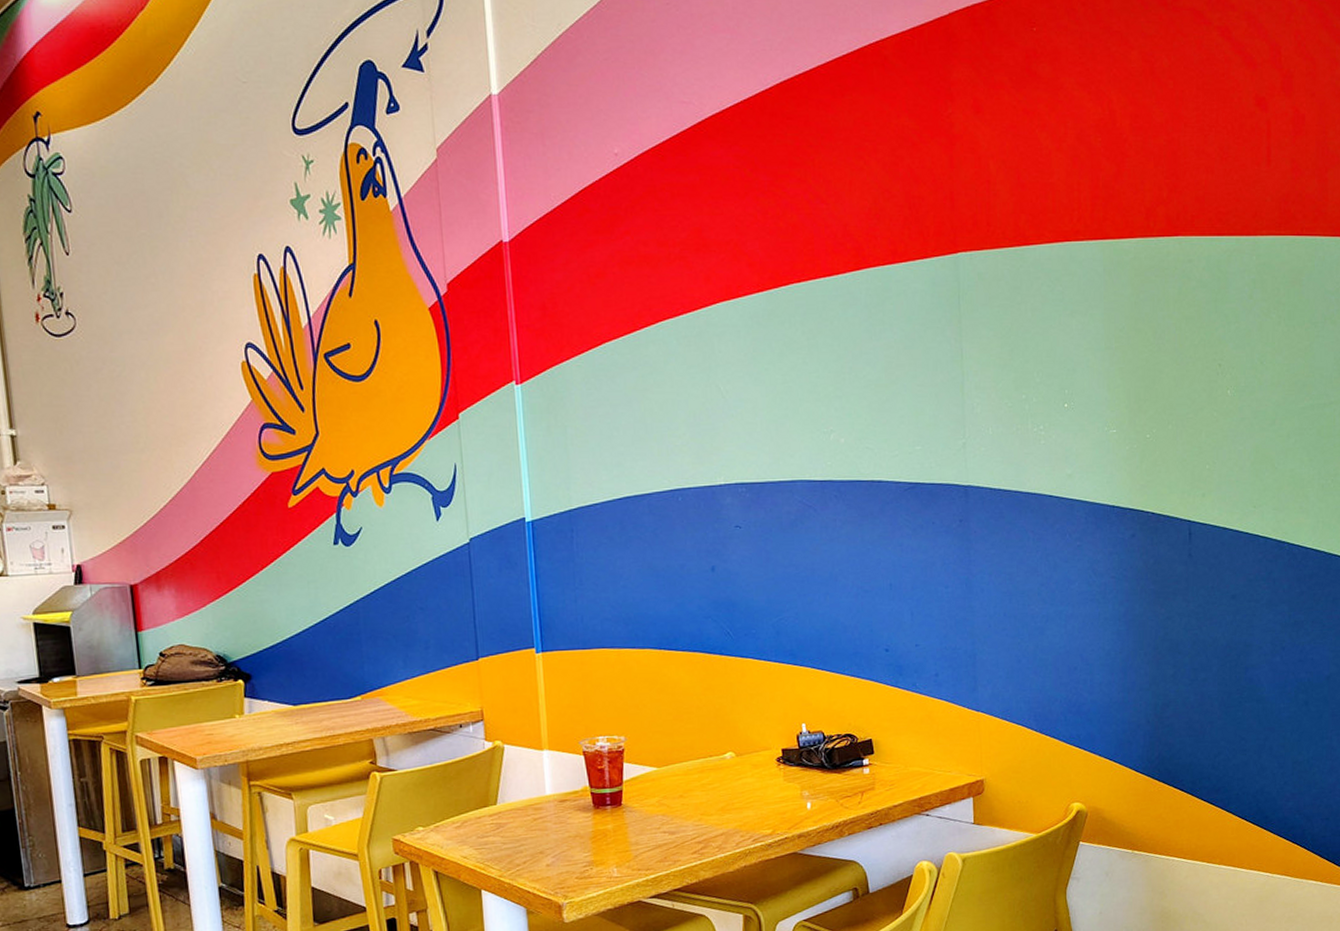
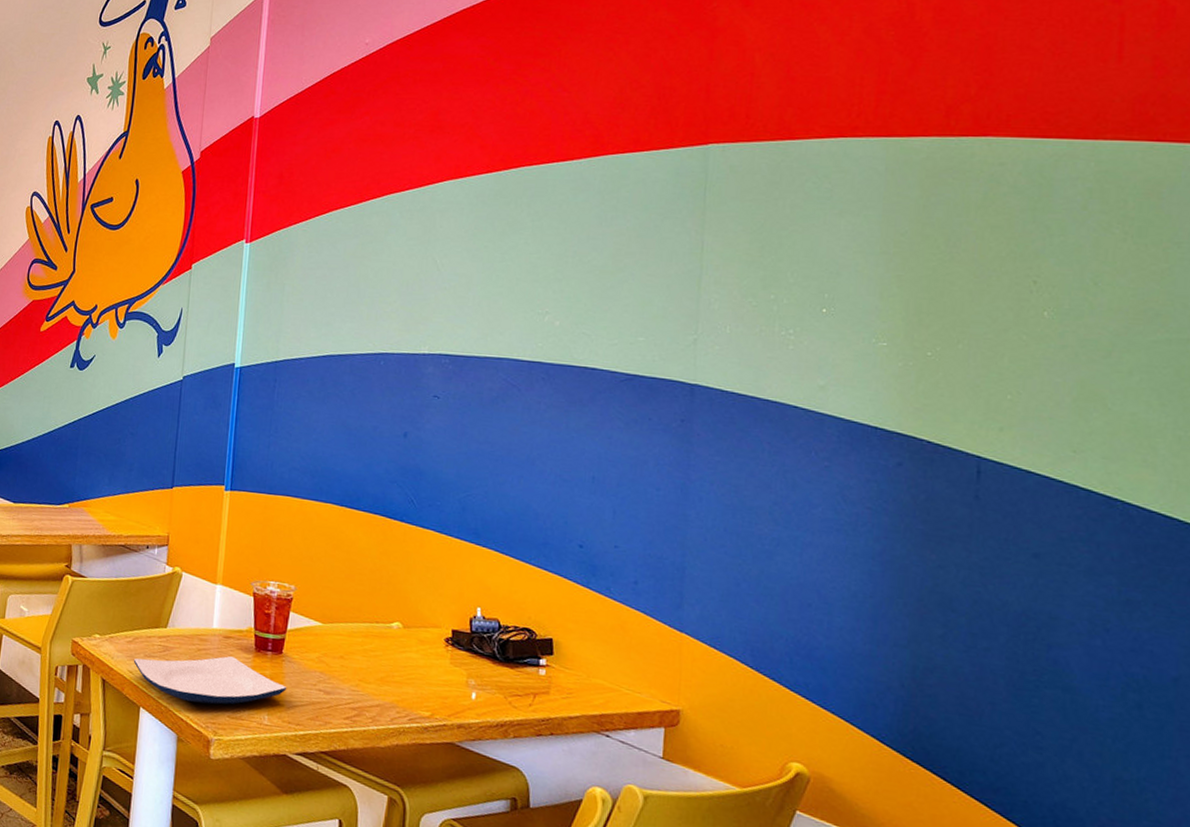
plate: none [465,819,632,874] -> present [133,656,287,705]

